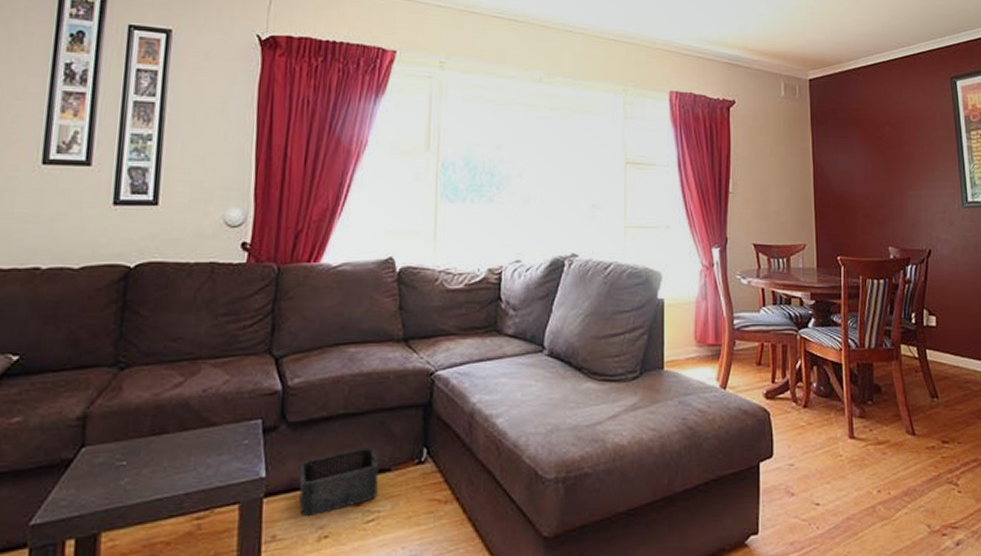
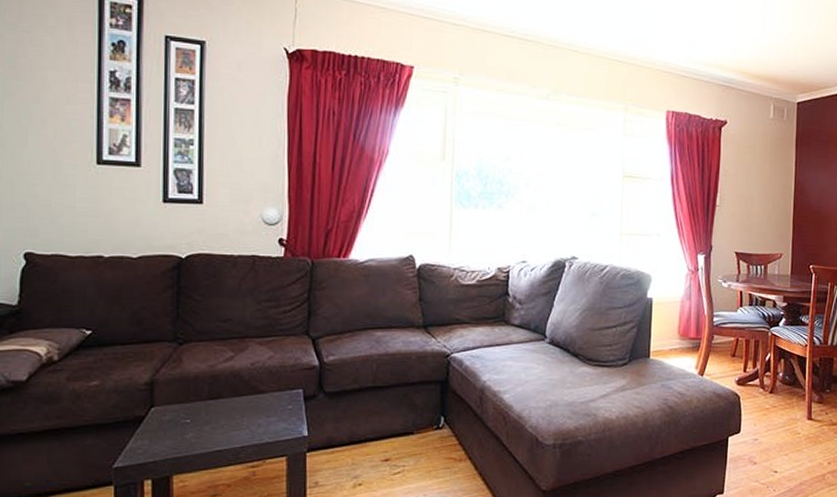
storage bin: present [299,447,379,517] -> none [337,415,403,469]

